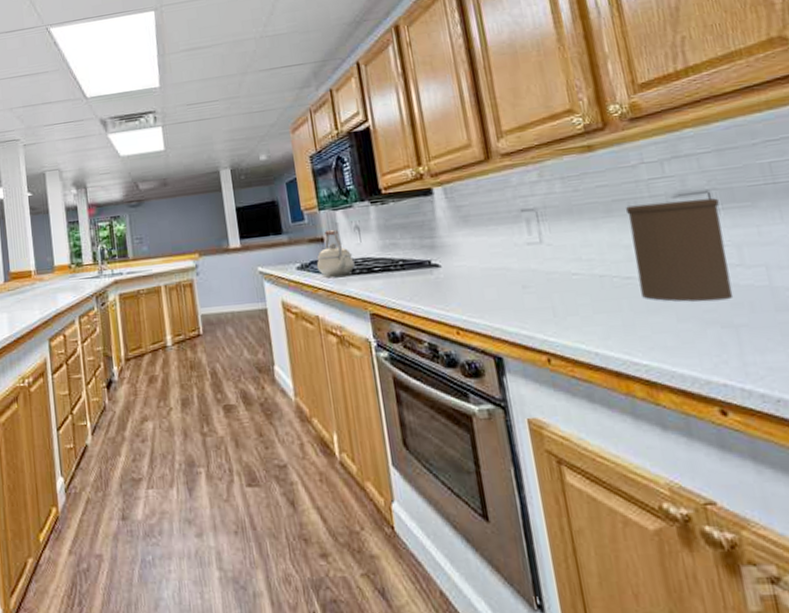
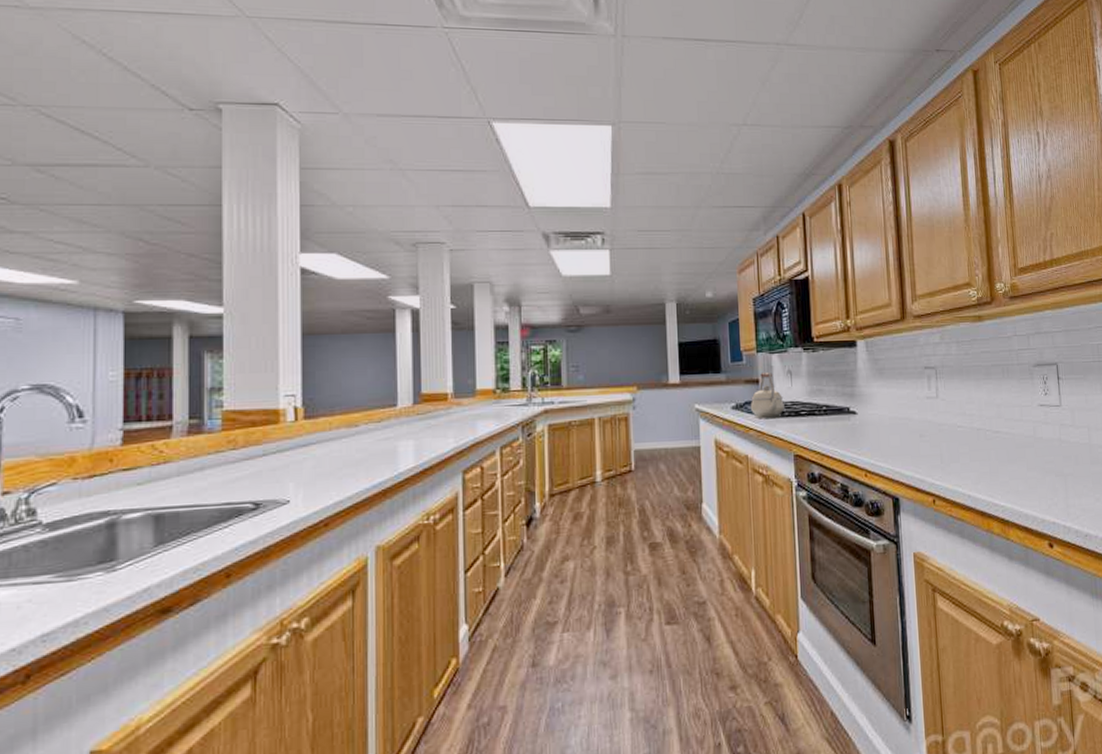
canister: present [626,198,734,302] -> none [1001,369,1066,455]

